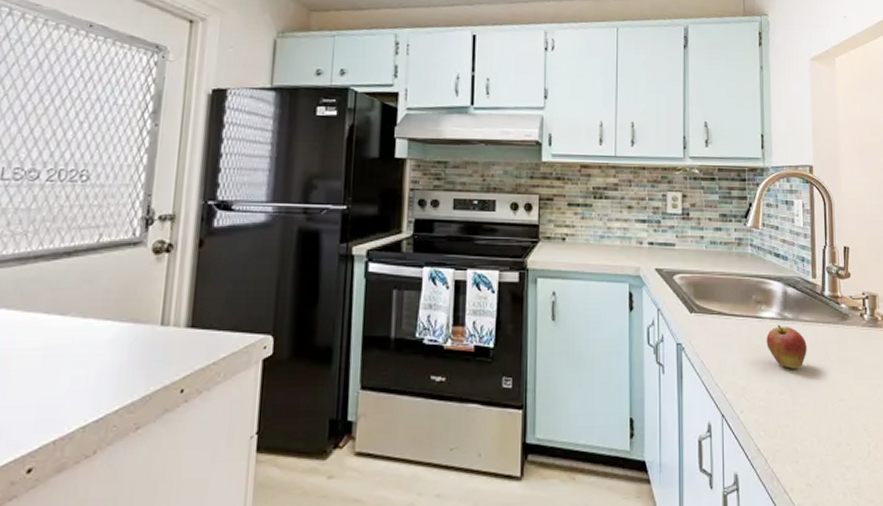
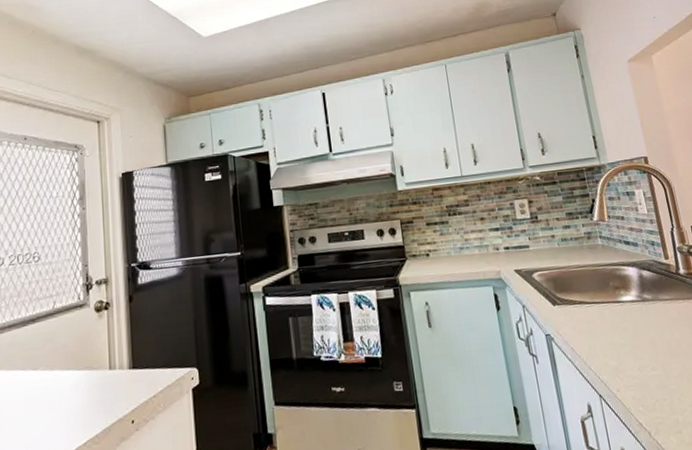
fruit: present [766,324,807,369] -> none [629,306,672,346]

